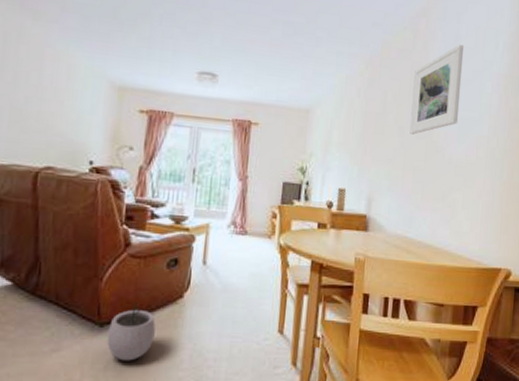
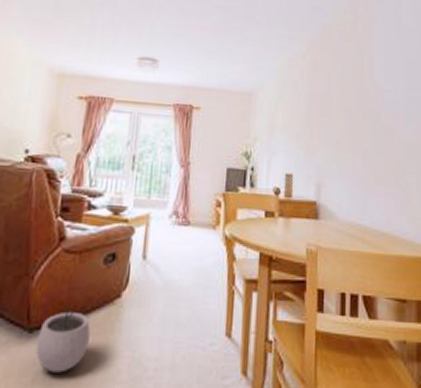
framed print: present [409,44,465,135] -> none [356,26,405,116]

